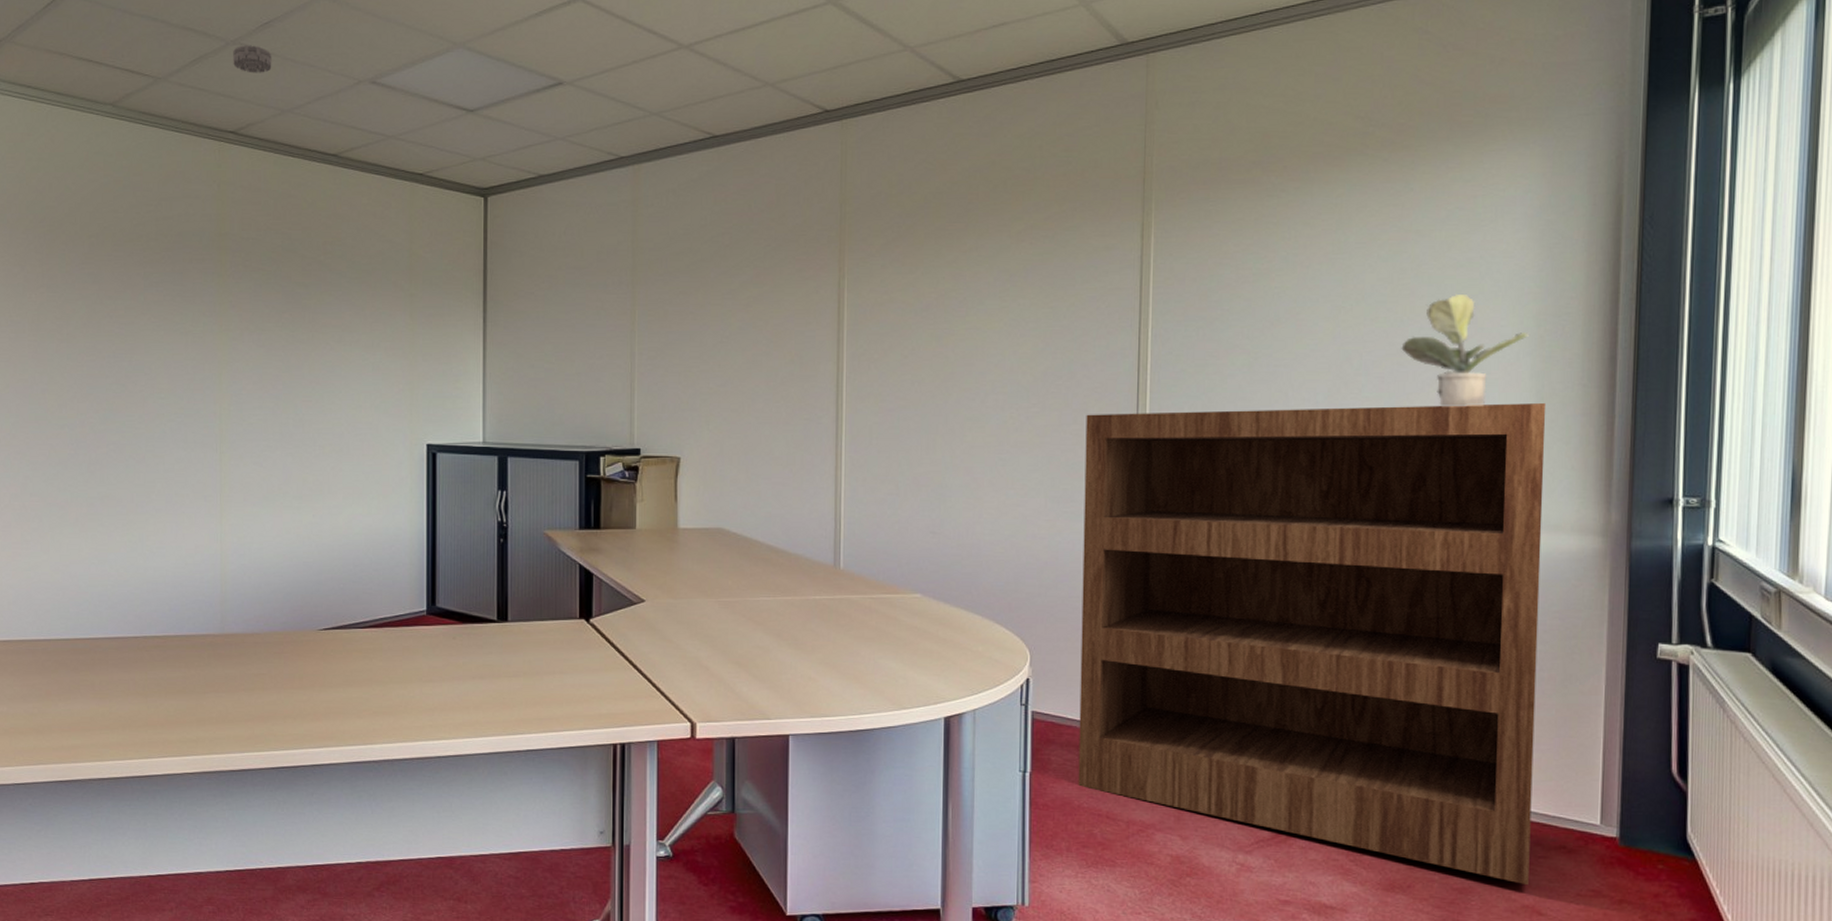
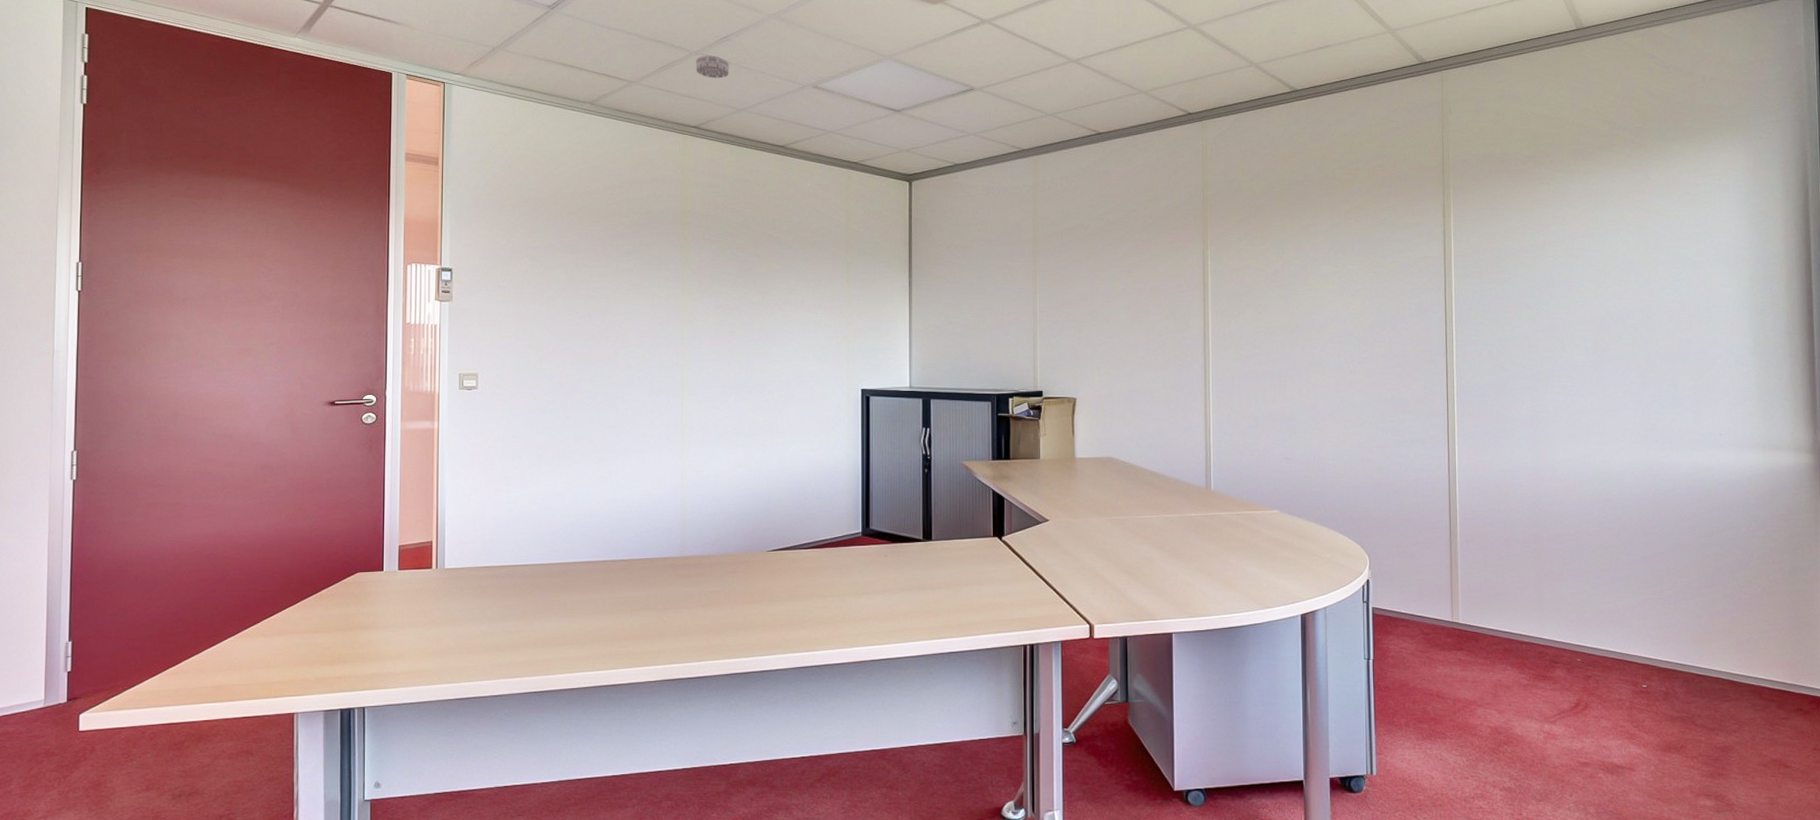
bookshelf: present [1078,403,1546,886] -> none [1406,347,1775,743]
potted plant: present [1401,293,1529,406] -> none [1649,260,1746,350]

